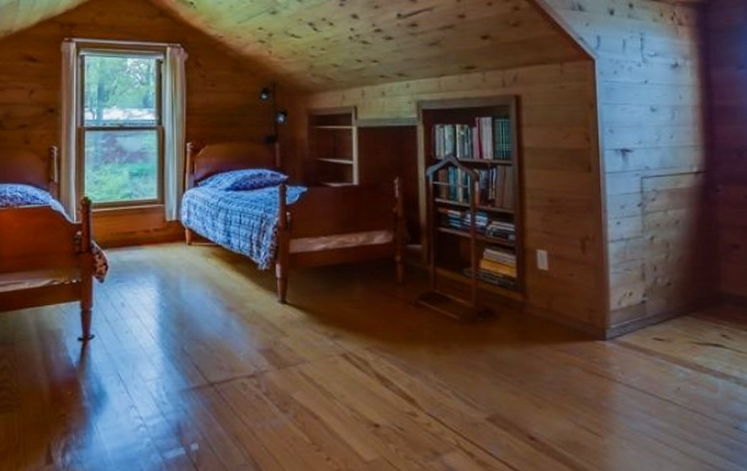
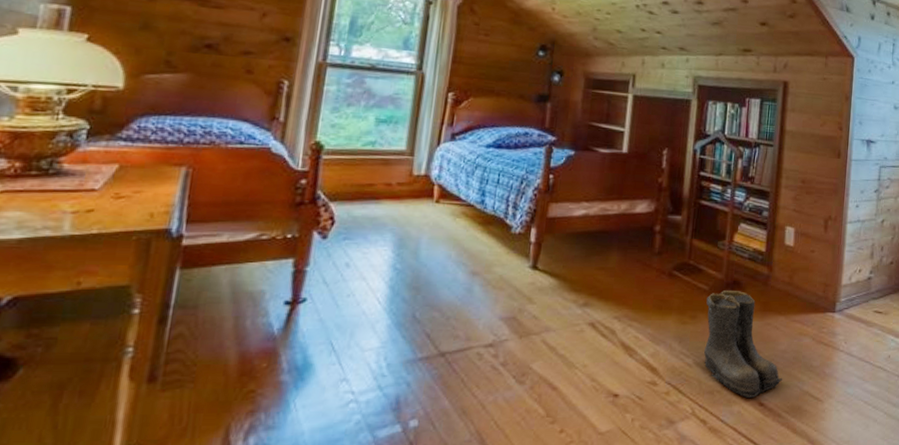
boots: none [458,320,553,431] -> present [704,291,783,398]

